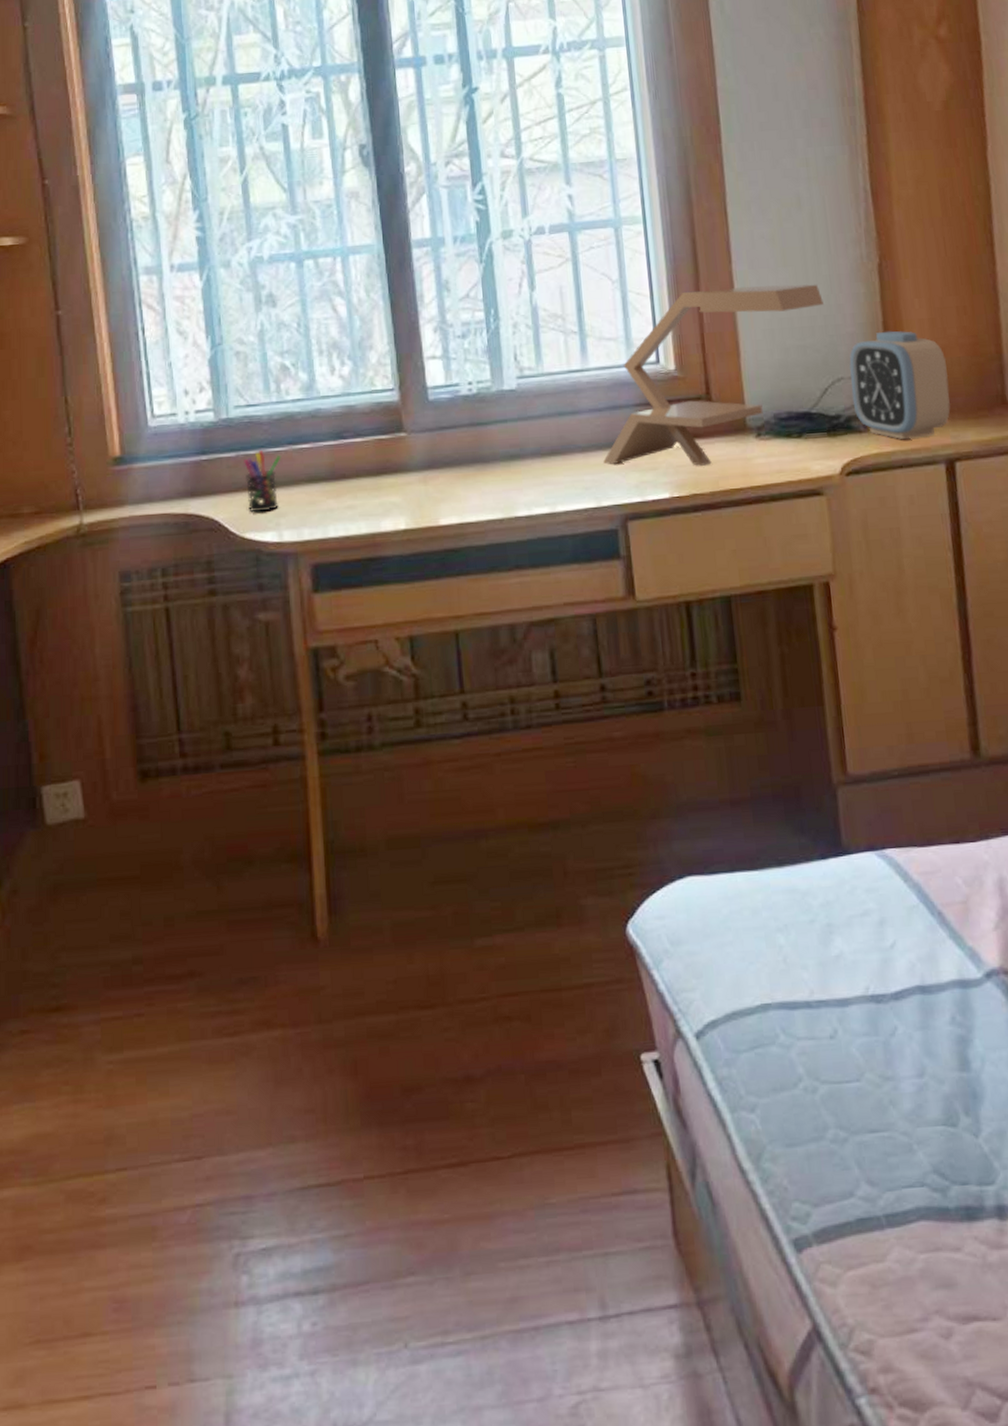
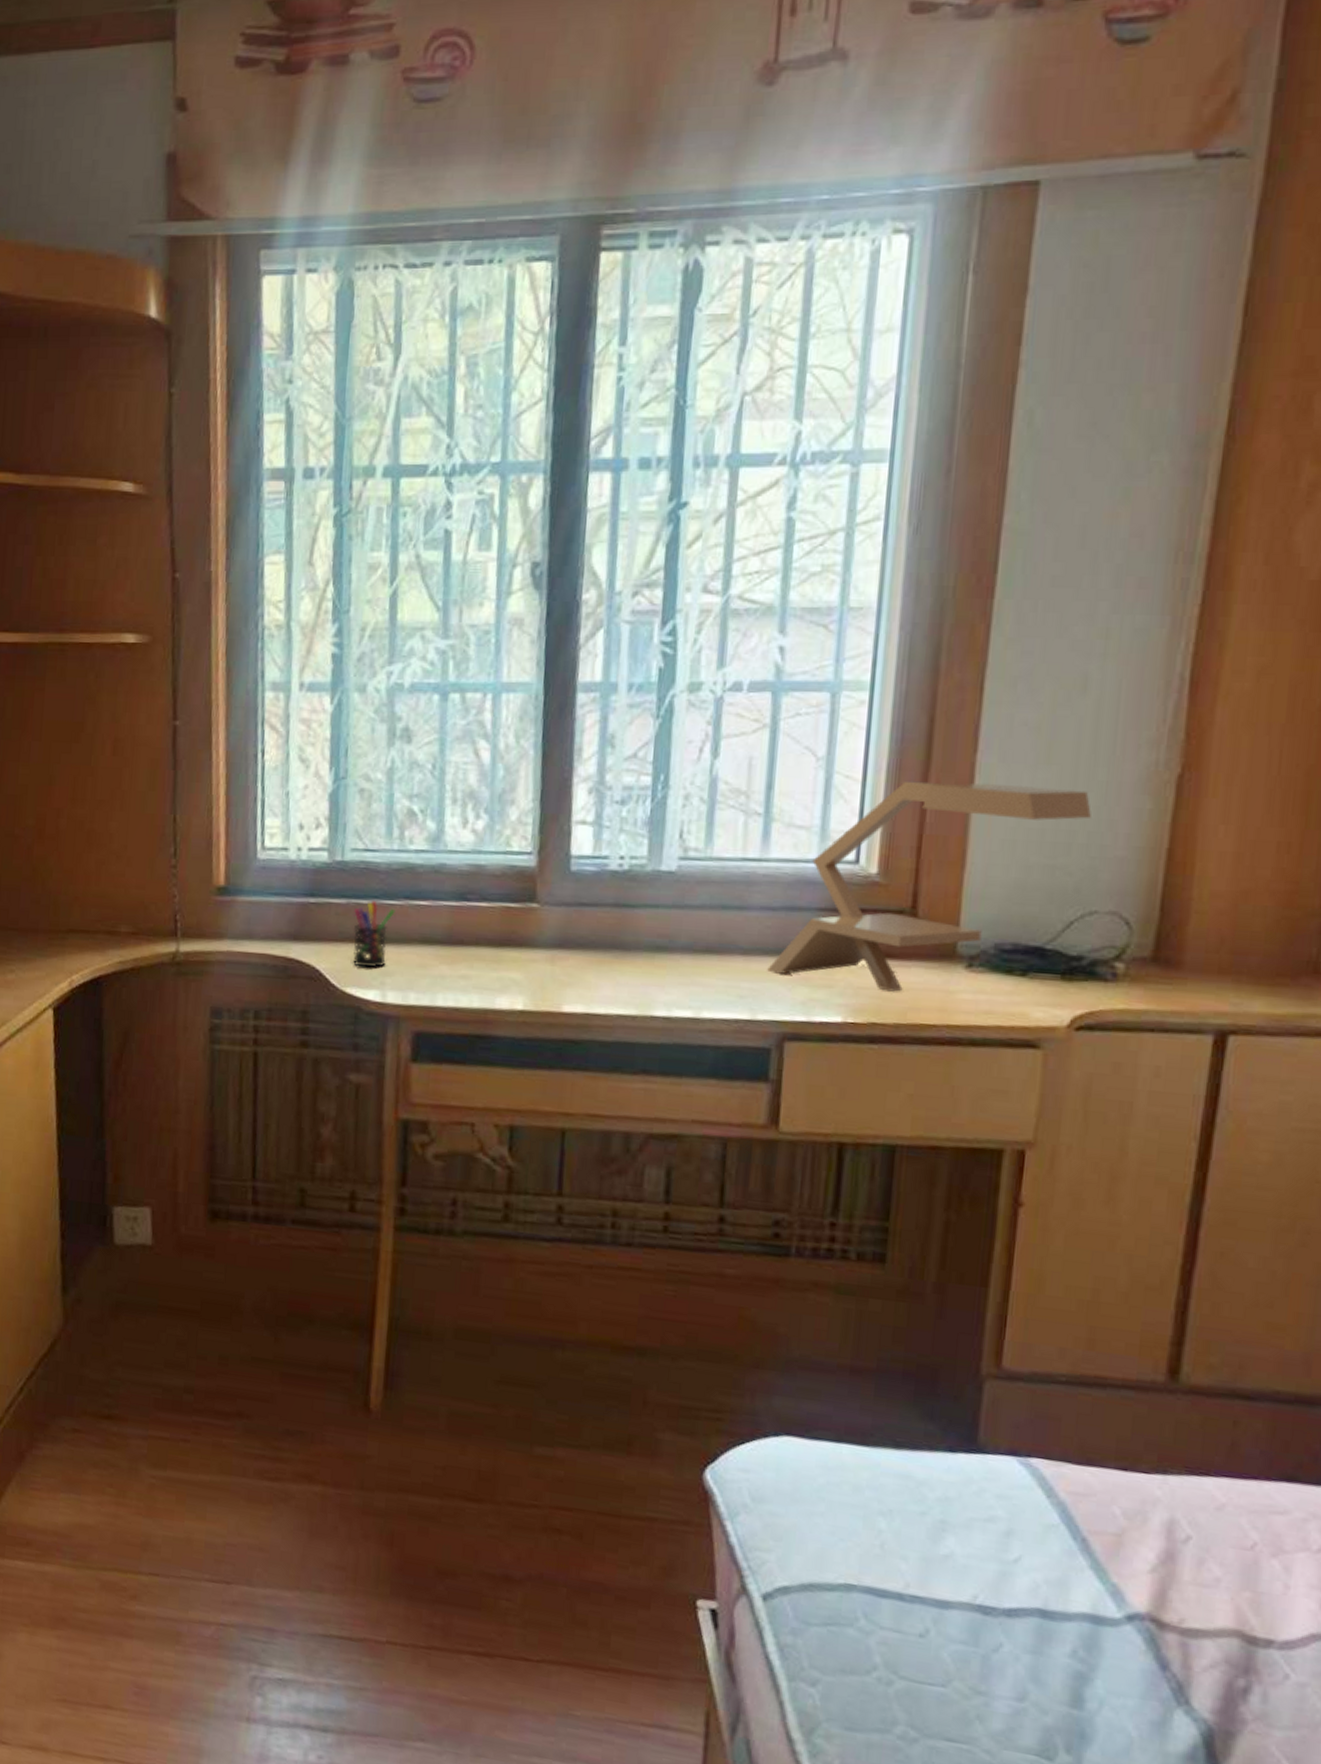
alarm clock: present [849,330,951,439] -> none [1103,861,1246,999]

